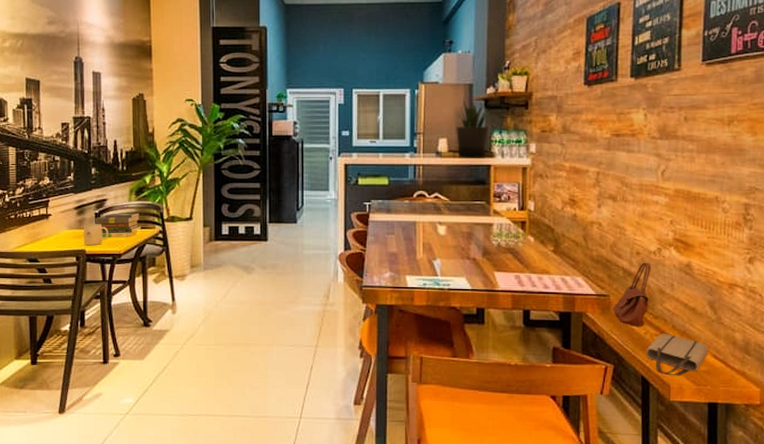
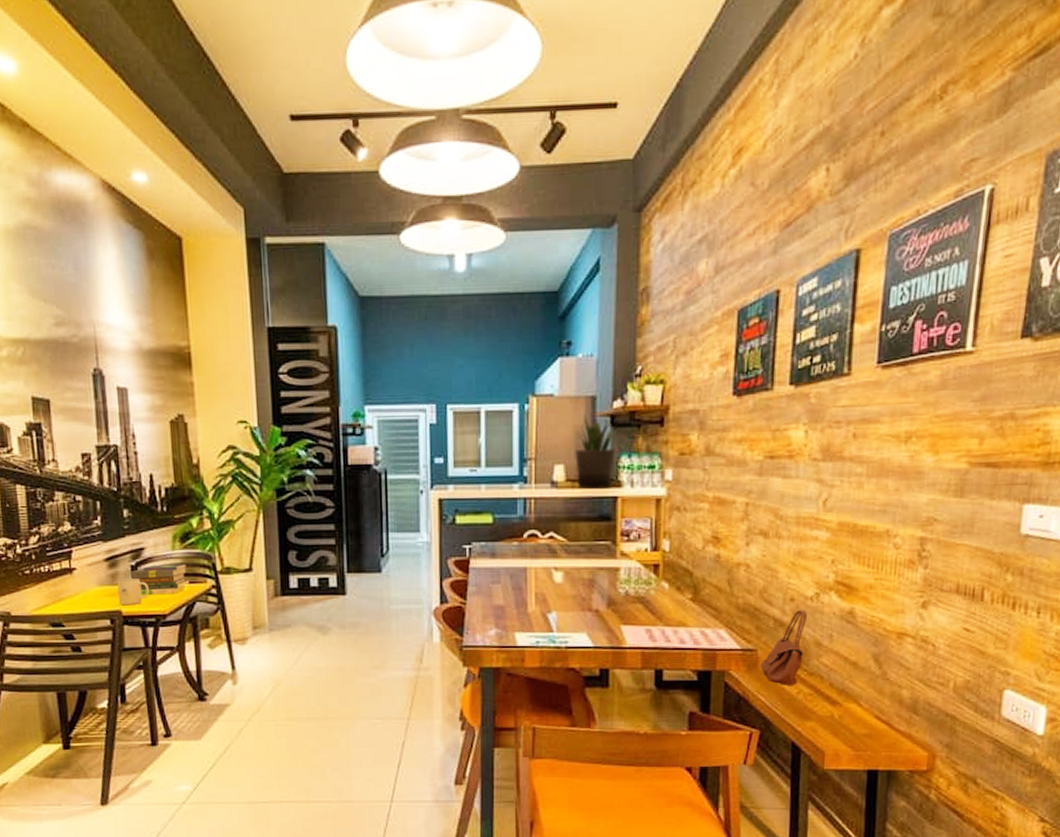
tote bag: present [645,334,709,376] -> none [797,693,871,741]

